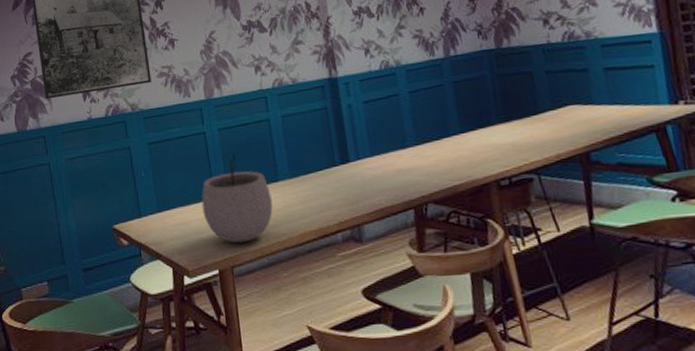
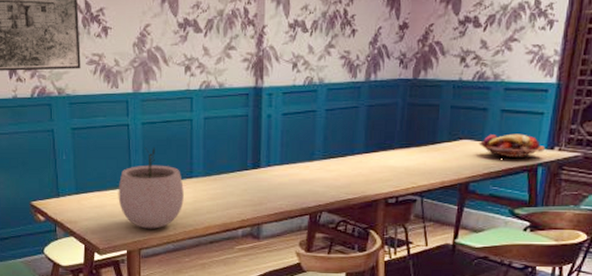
fruit basket: none [588,91,668,120] -> present [478,133,545,159]

